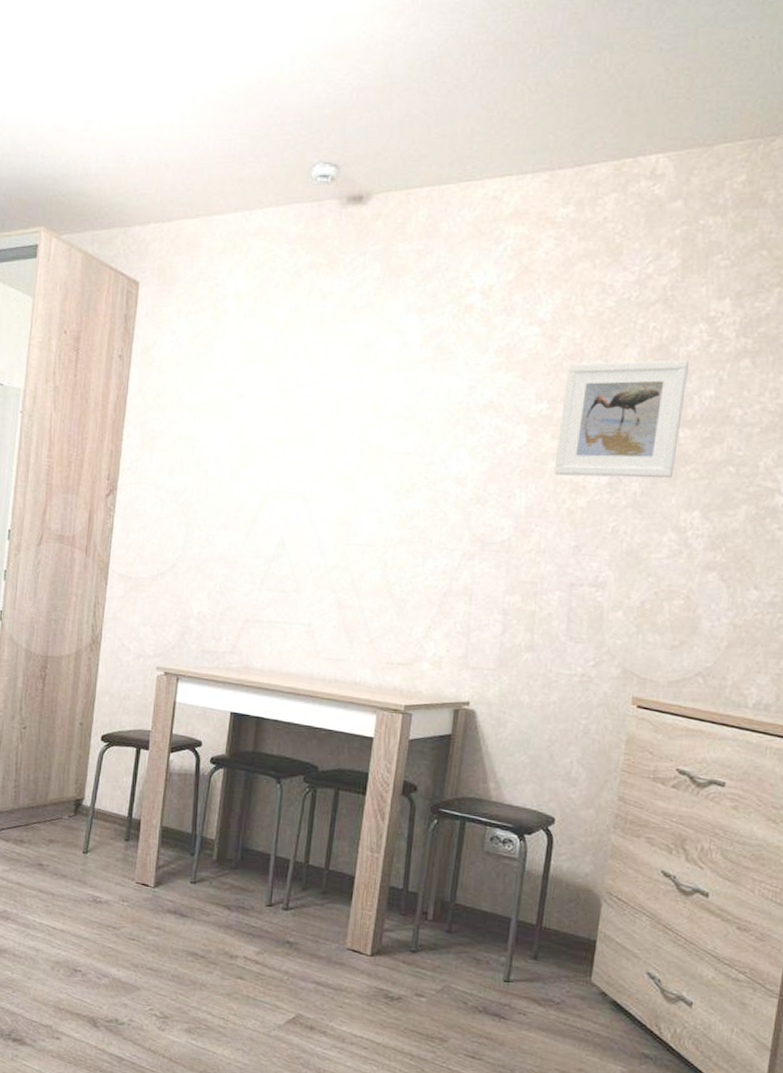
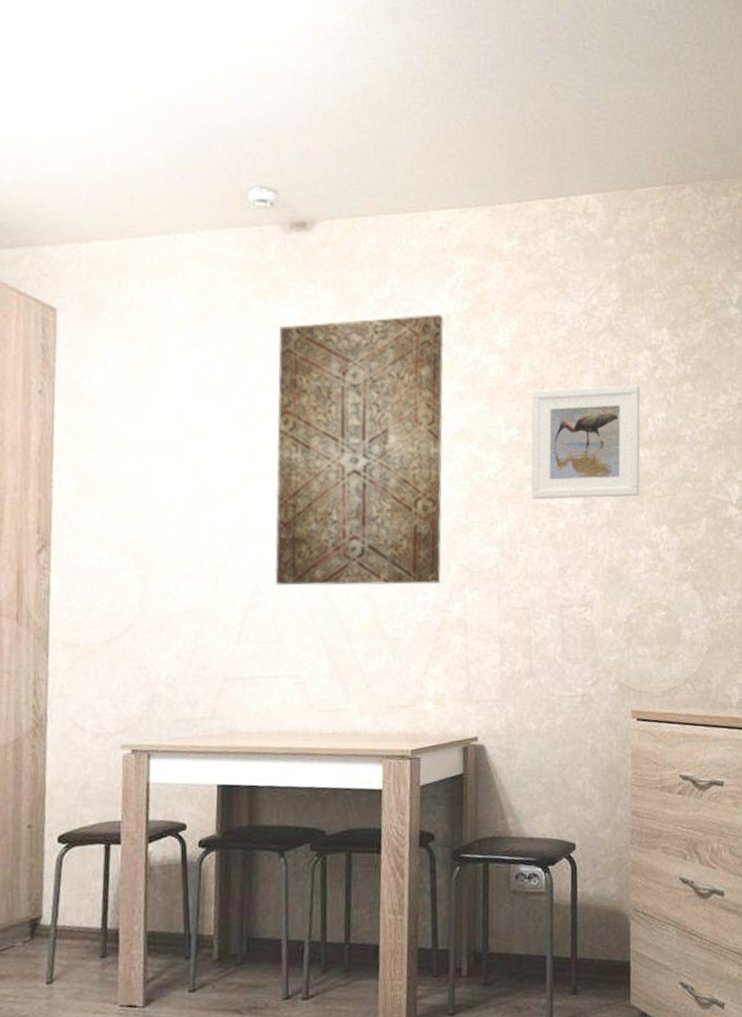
wall art: none [298,285,487,551] -> present [274,314,445,586]

